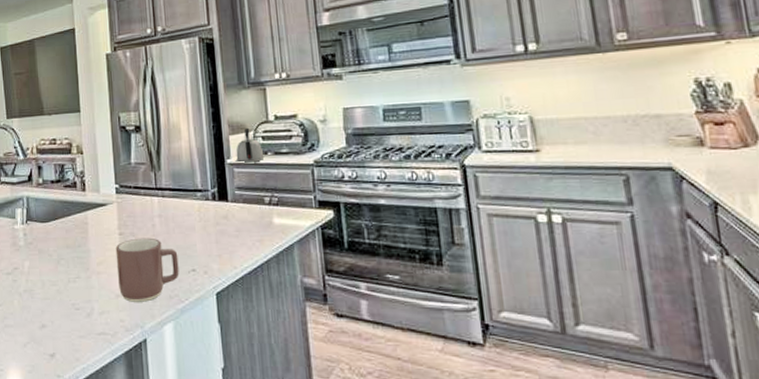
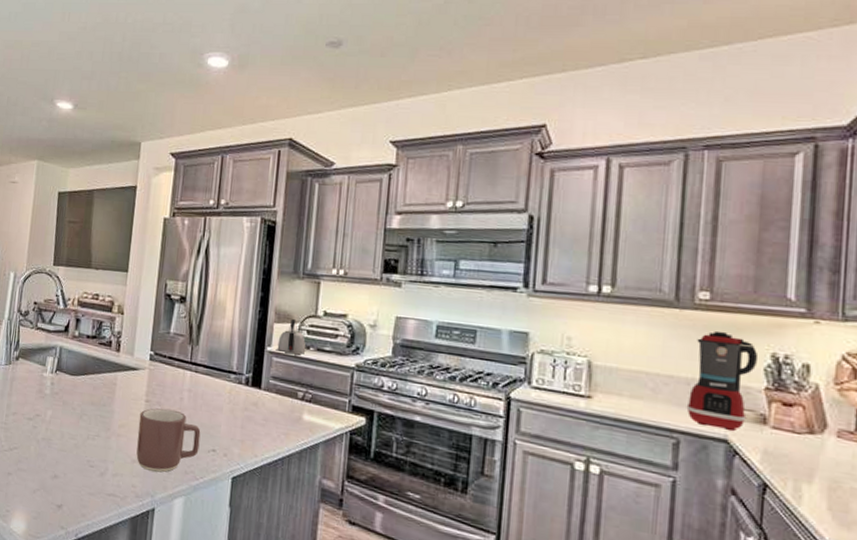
blender: none [624,66,685,159] -> present [686,330,759,432]

